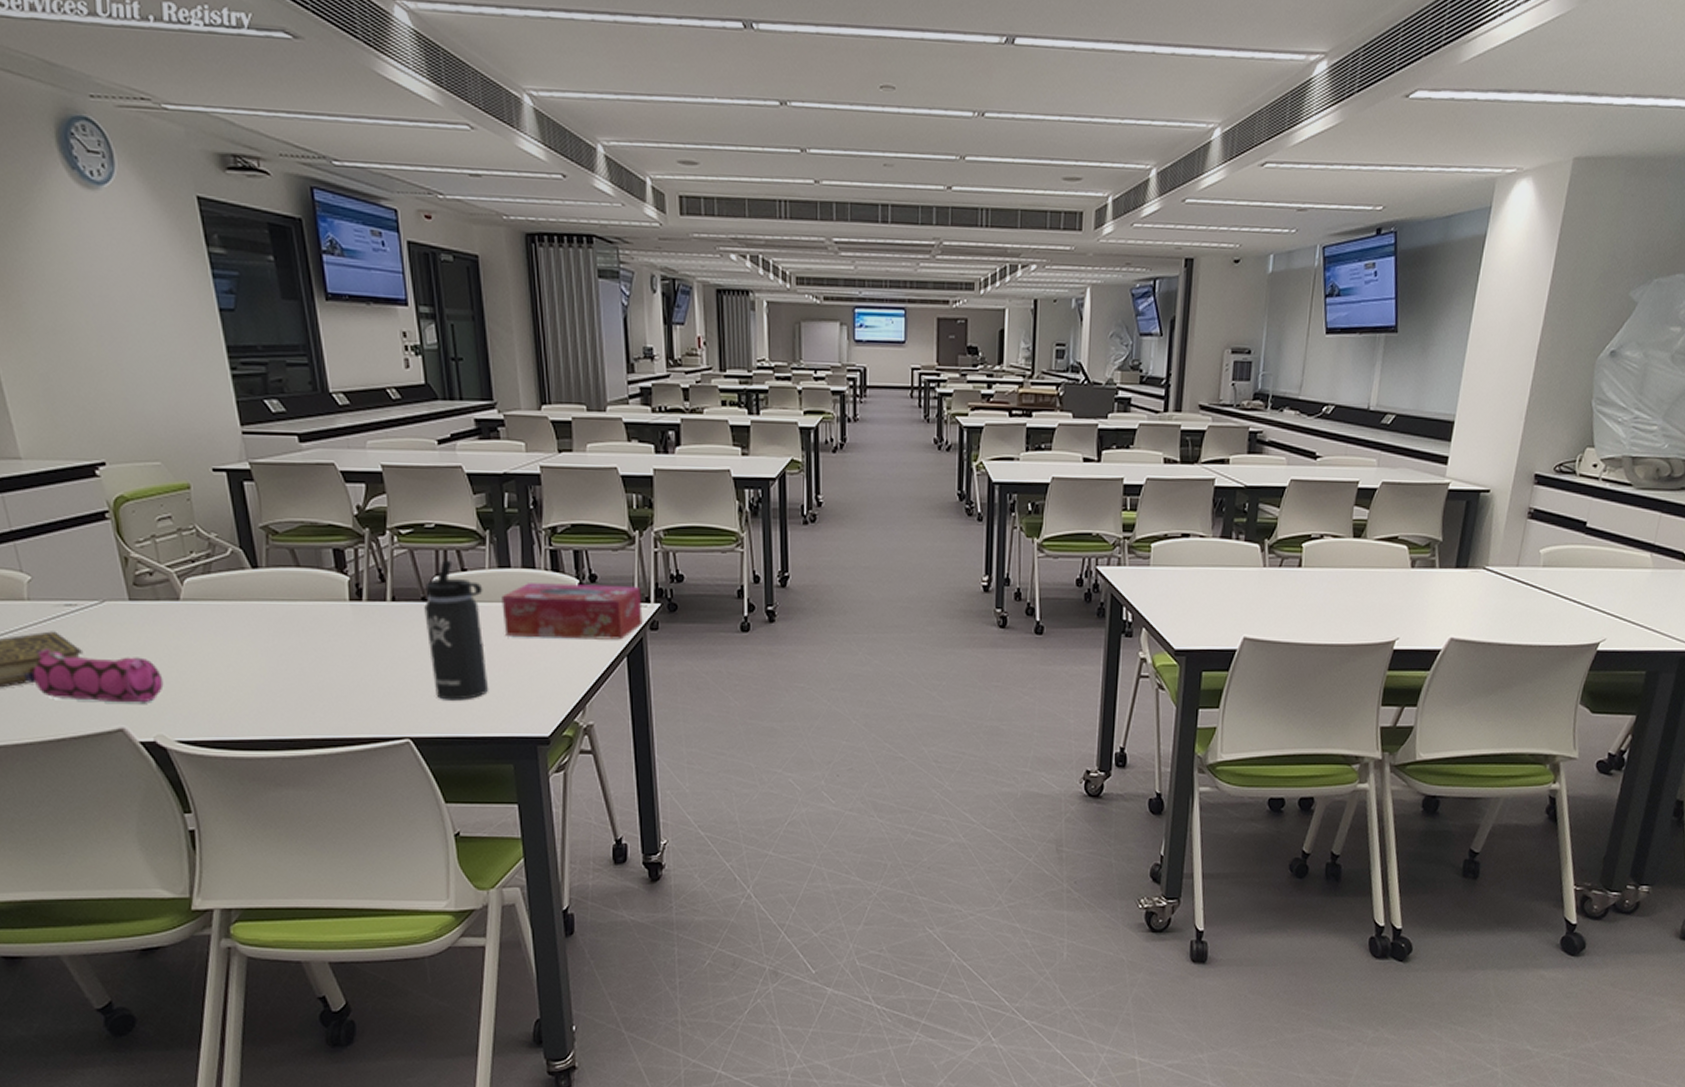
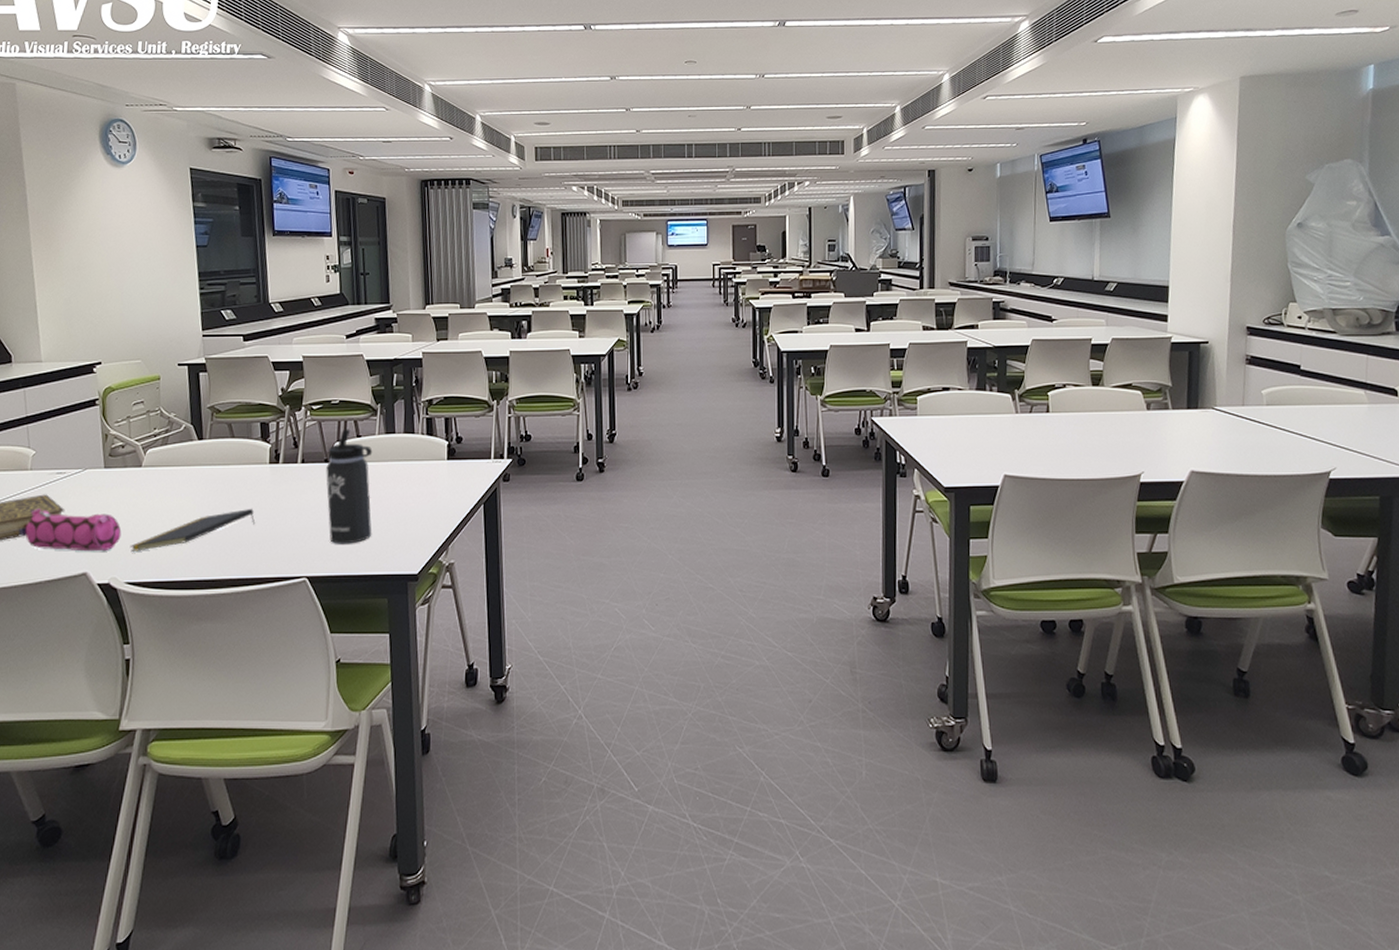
notepad: none [176,654,339,704] -> present [130,508,256,551]
tissue box: present [501,583,643,640] -> none [386,445,497,490]

